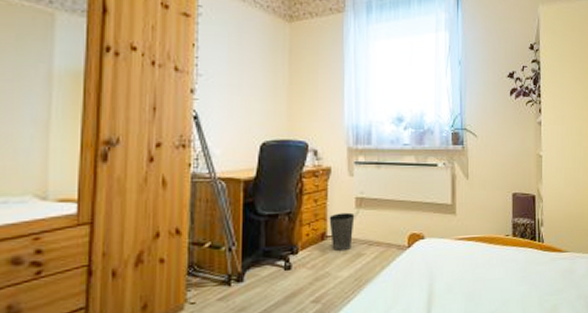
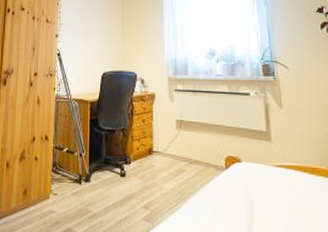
waste basket: present [329,212,355,252] -> none [155,132,176,166]

